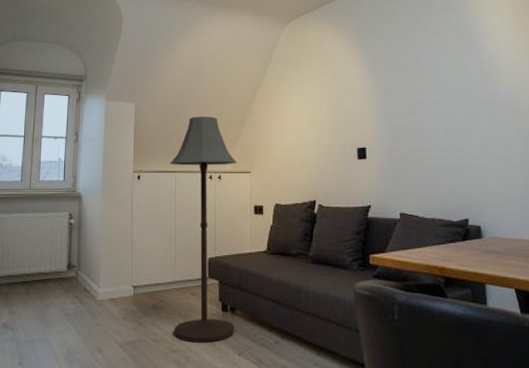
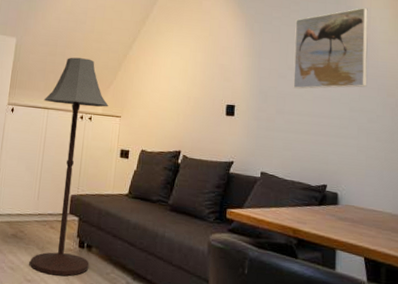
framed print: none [418,33,498,124] -> present [293,7,368,89]

